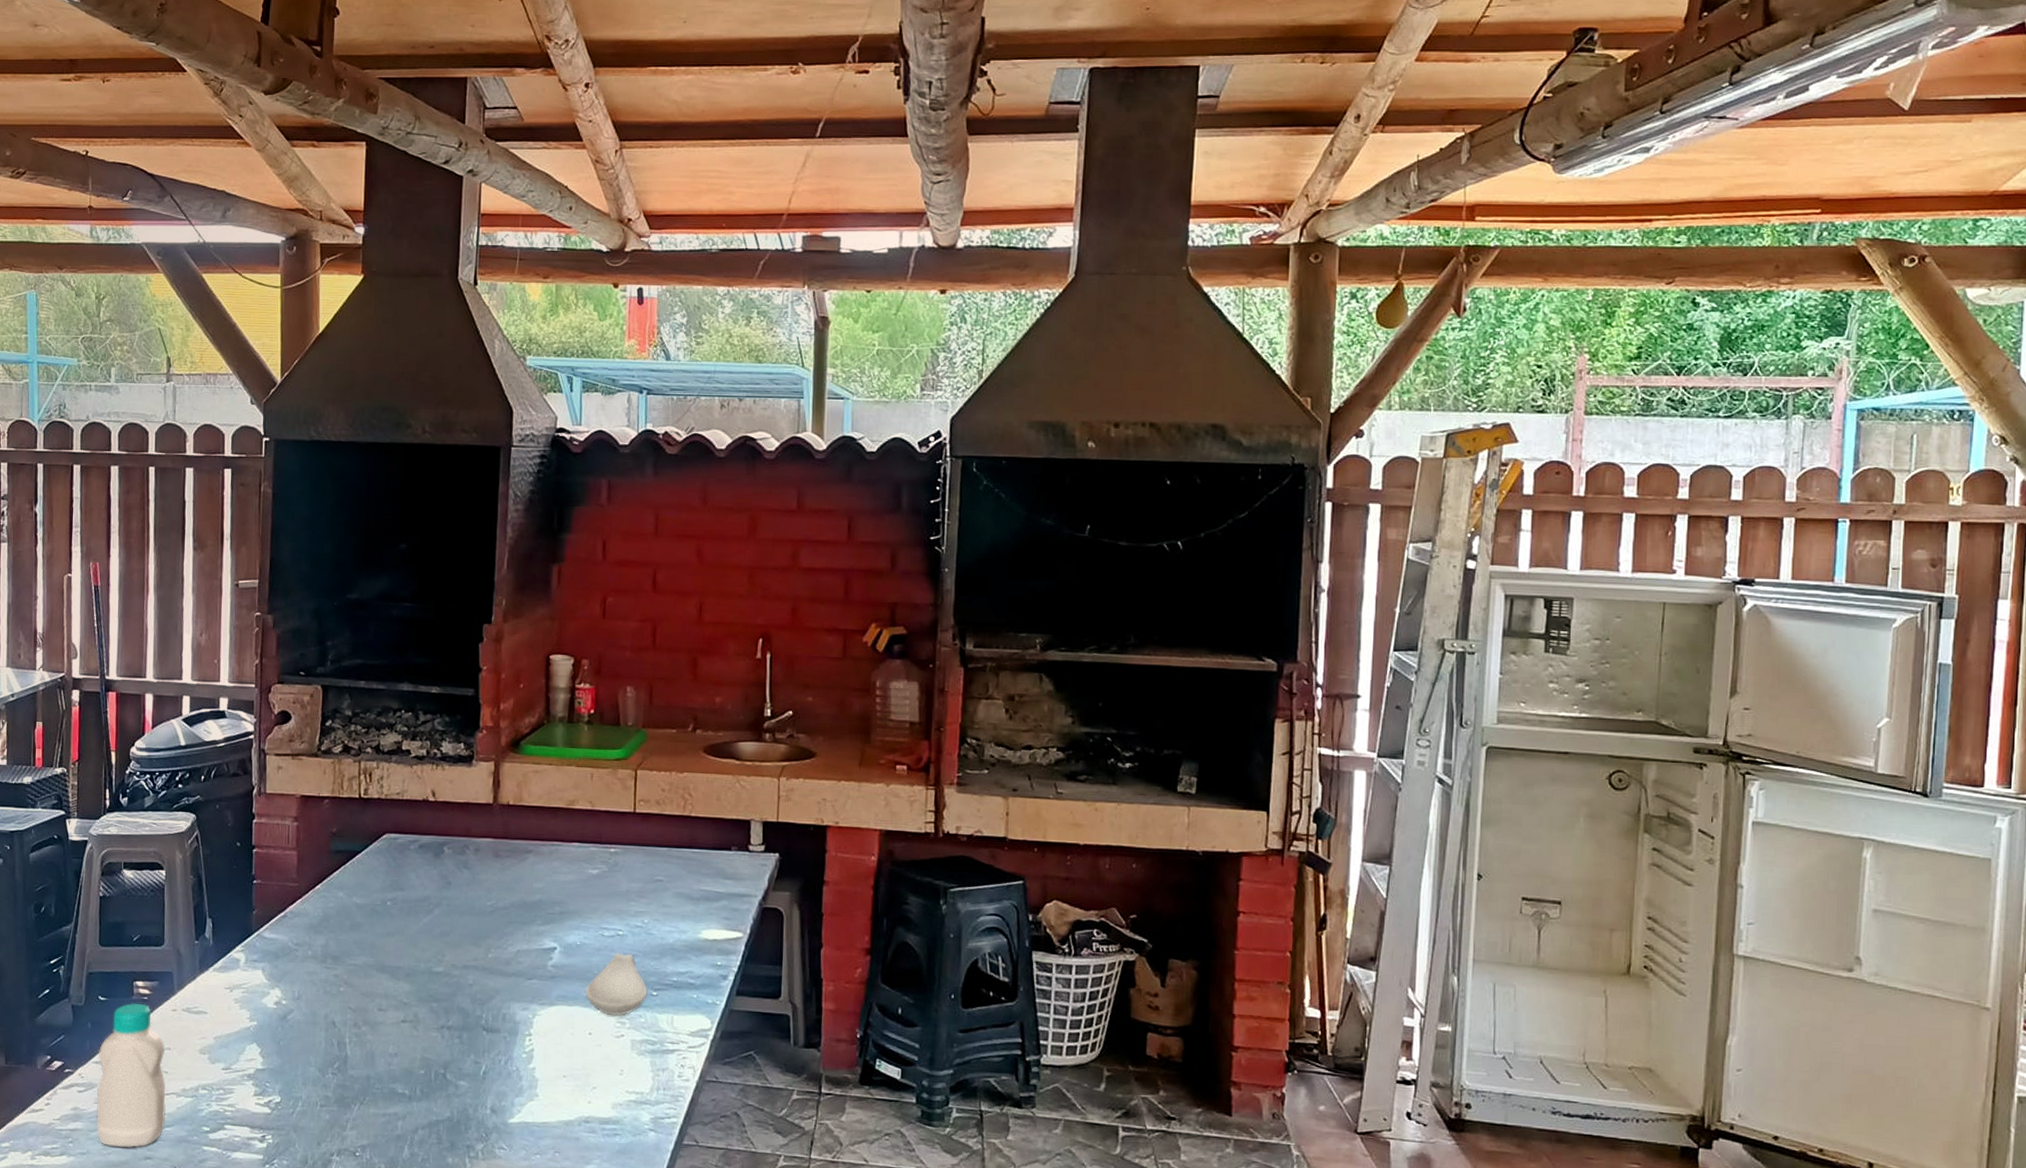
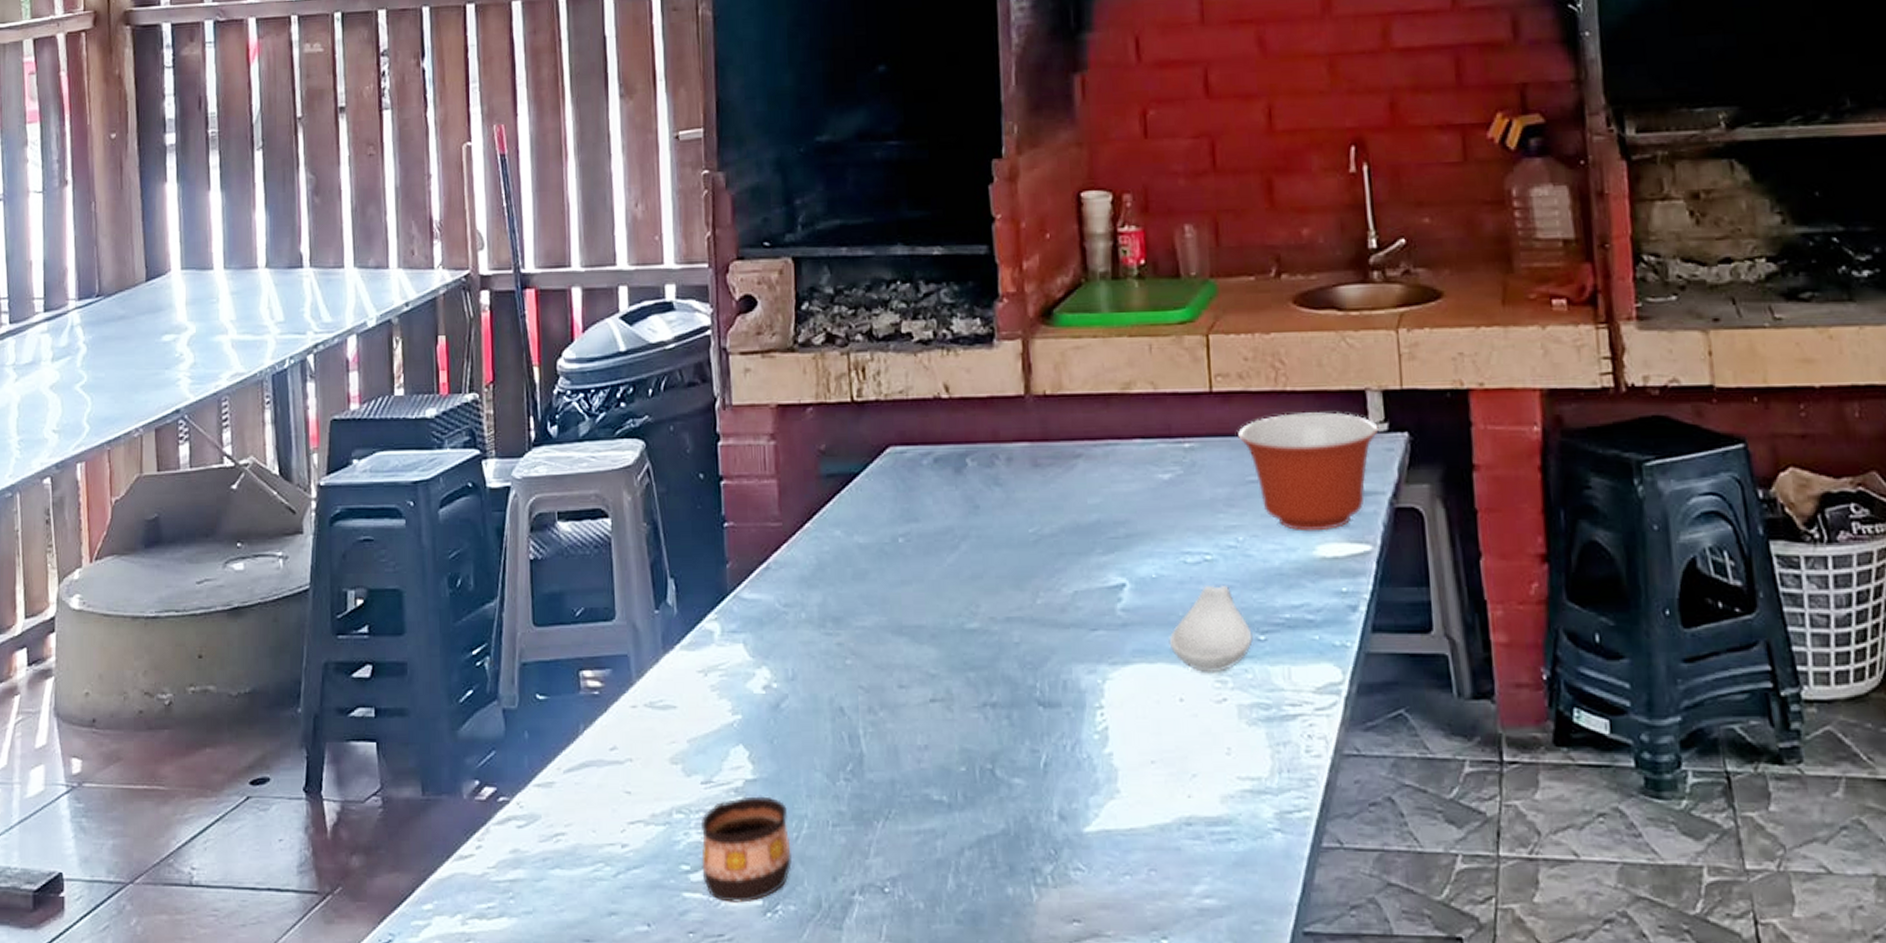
bottle: present [96,1002,166,1148] -> none [539,700,633,901]
cup: none [219,1080,287,1157] -> present [702,796,792,903]
mixing bowl: none [652,832,757,921] -> present [1238,412,1379,532]

